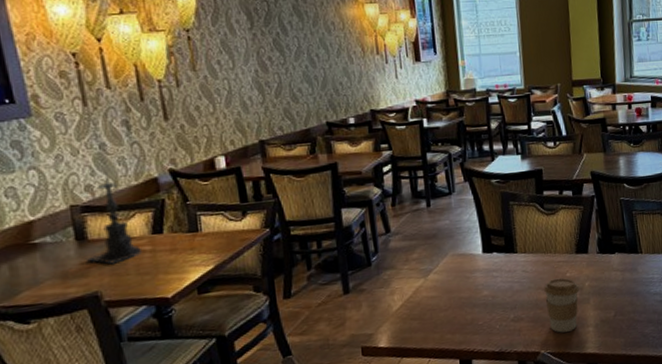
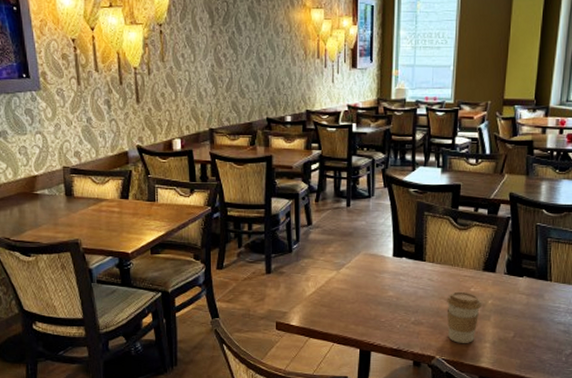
candle holder: present [85,172,143,264] -> none [71,143,113,219]

